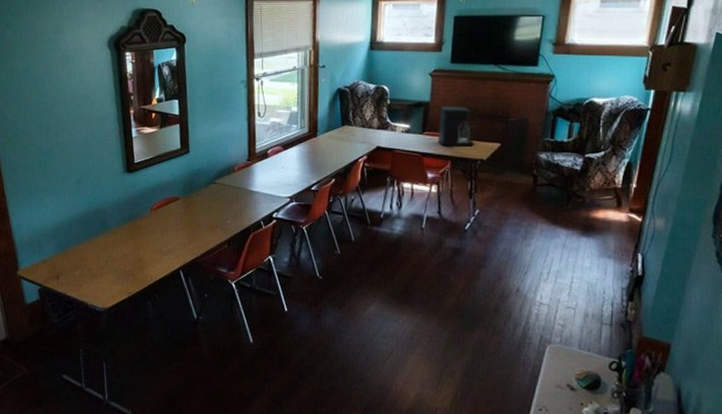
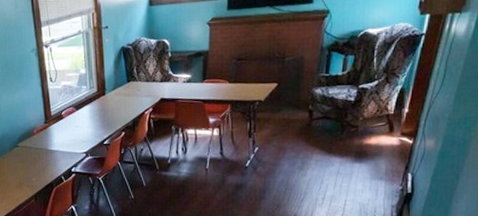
coffee maker: present [438,106,477,147] -> none [217,51,254,92]

